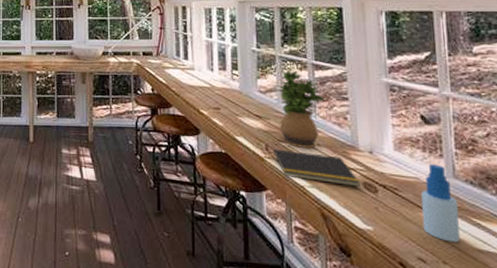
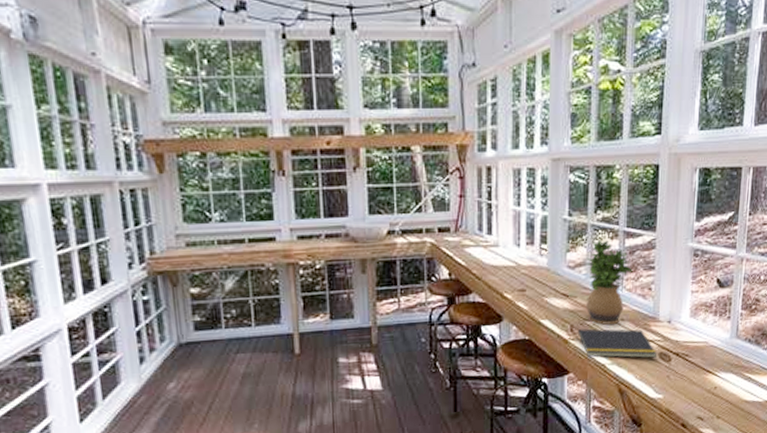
spray bottle: present [421,164,460,243] -> none [705,327,736,398]

